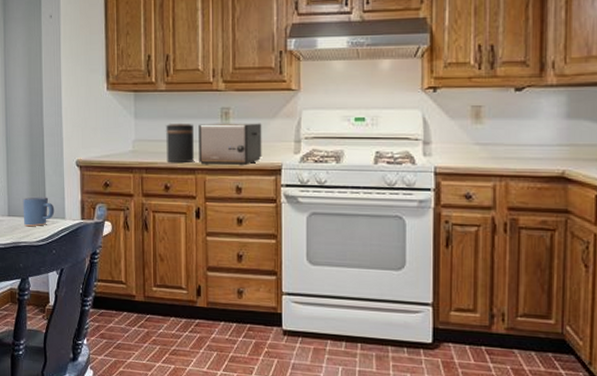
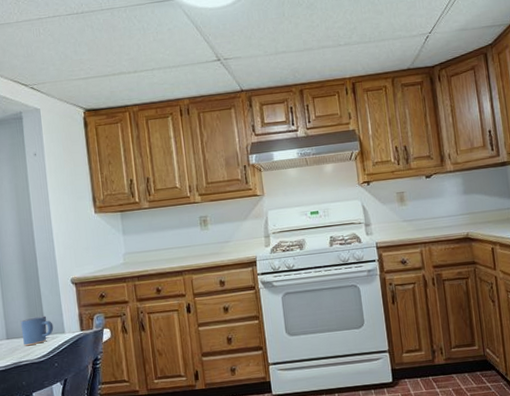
cylinder: present [166,124,194,163] -> none [152,233,180,269]
toaster: present [199,123,262,166] -> none [181,225,239,267]

